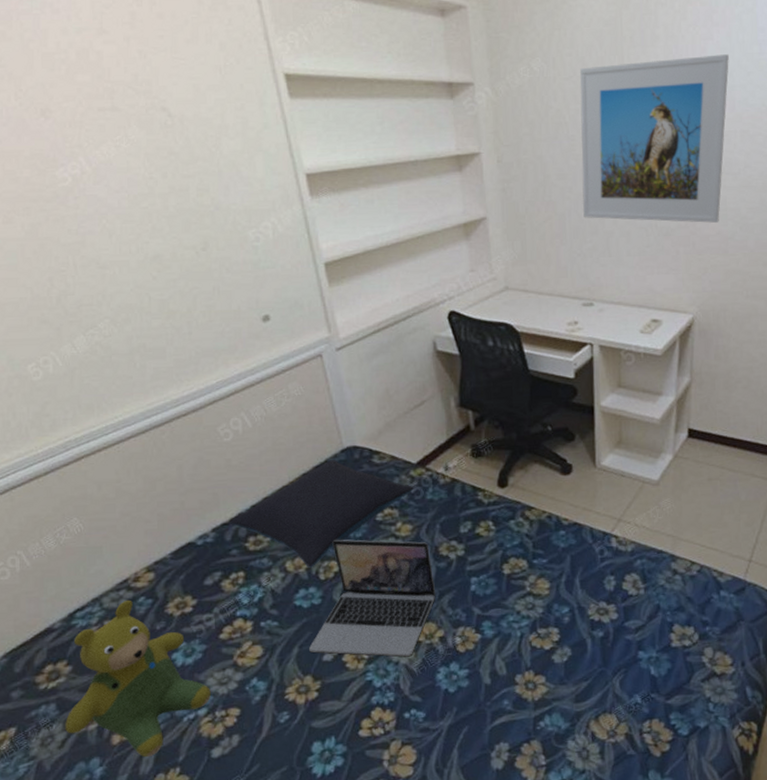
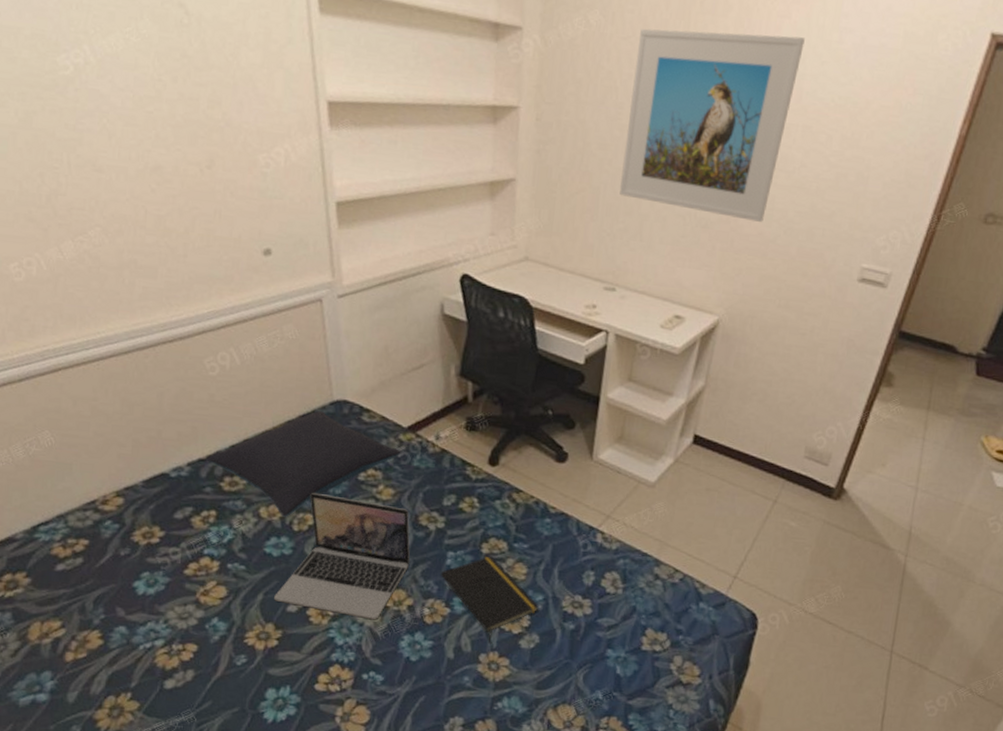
teddy bear: present [65,599,211,757] -> none [19,521,170,678]
notepad: none [467,576,566,663] -> present [441,556,539,643]

